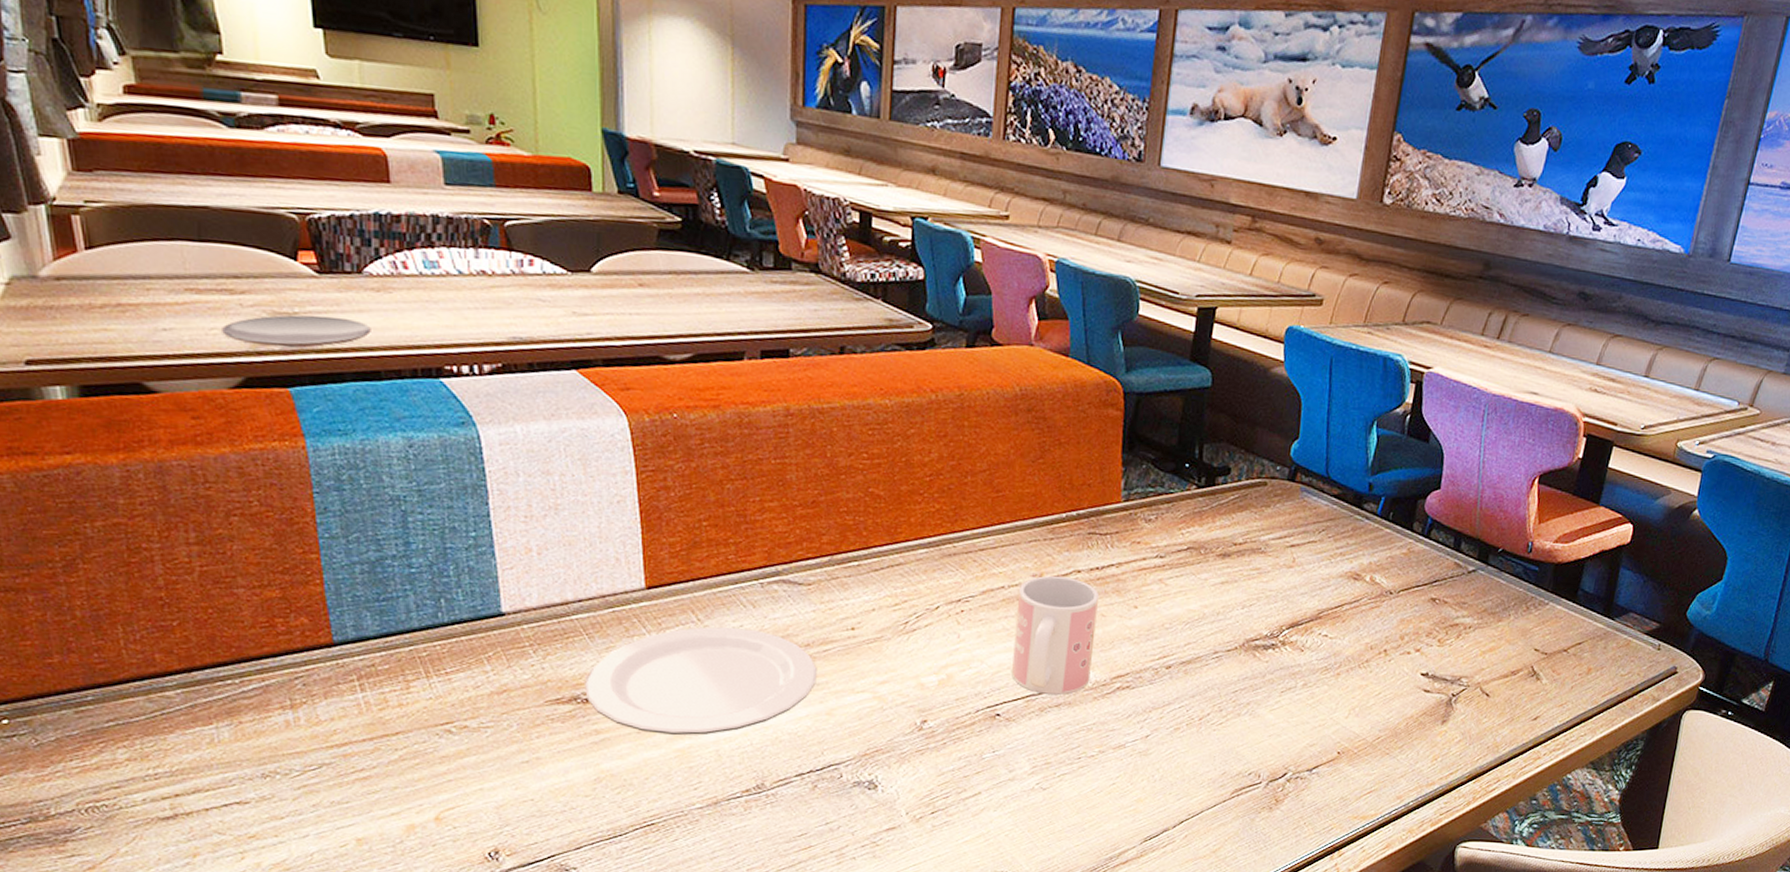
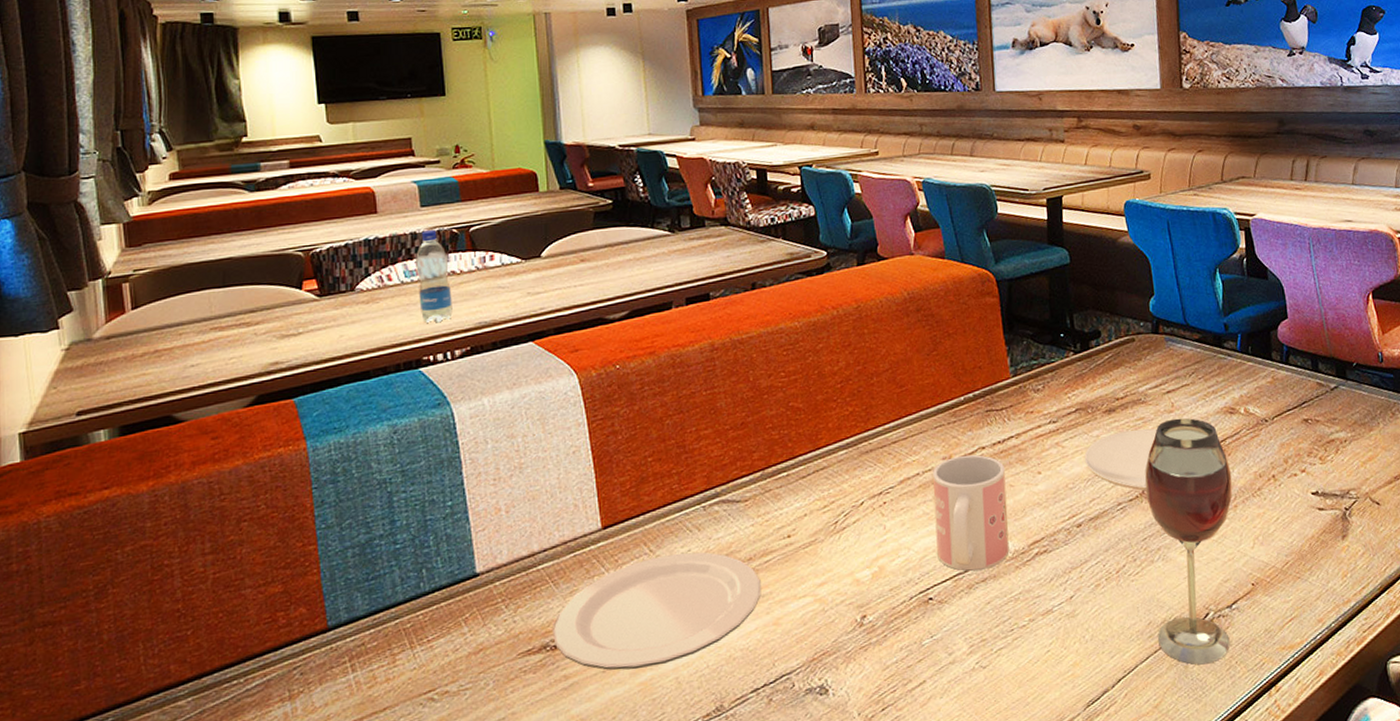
plate: present [222,315,371,348] -> none [239,330,362,366]
bottle: none [438,215,482,330] -> present [416,230,453,323]
plate: none [1187,578,1272,643] -> present [1084,428,1157,491]
wineglass: none [1229,574,1342,820] -> present [1144,418,1233,665]

